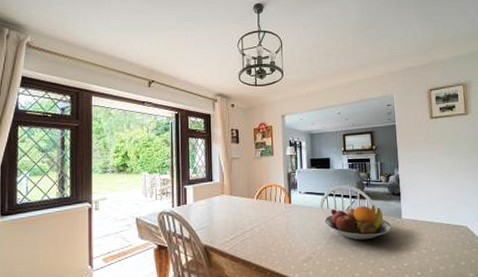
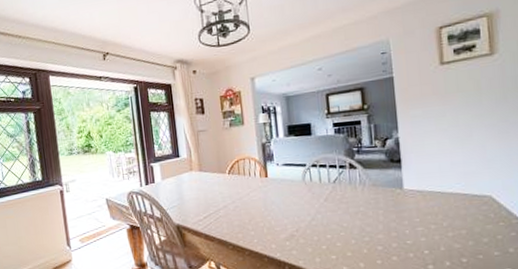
fruit bowl: present [324,204,392,240] -> none [307,174,391,216]

